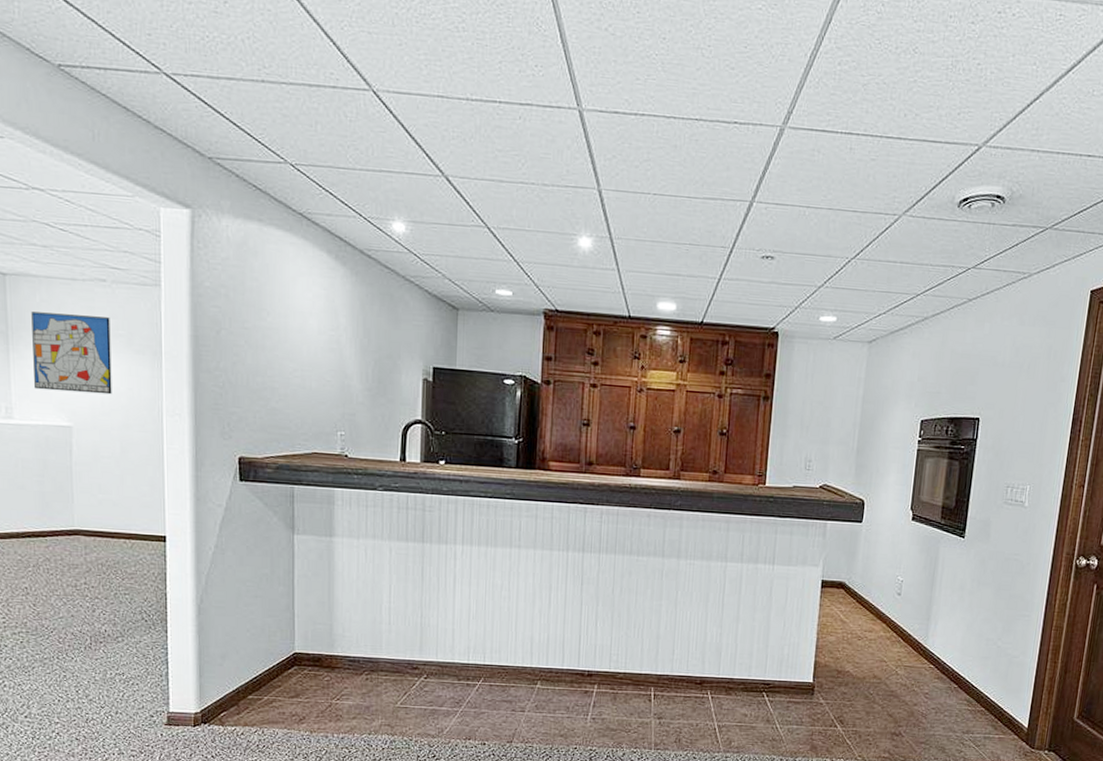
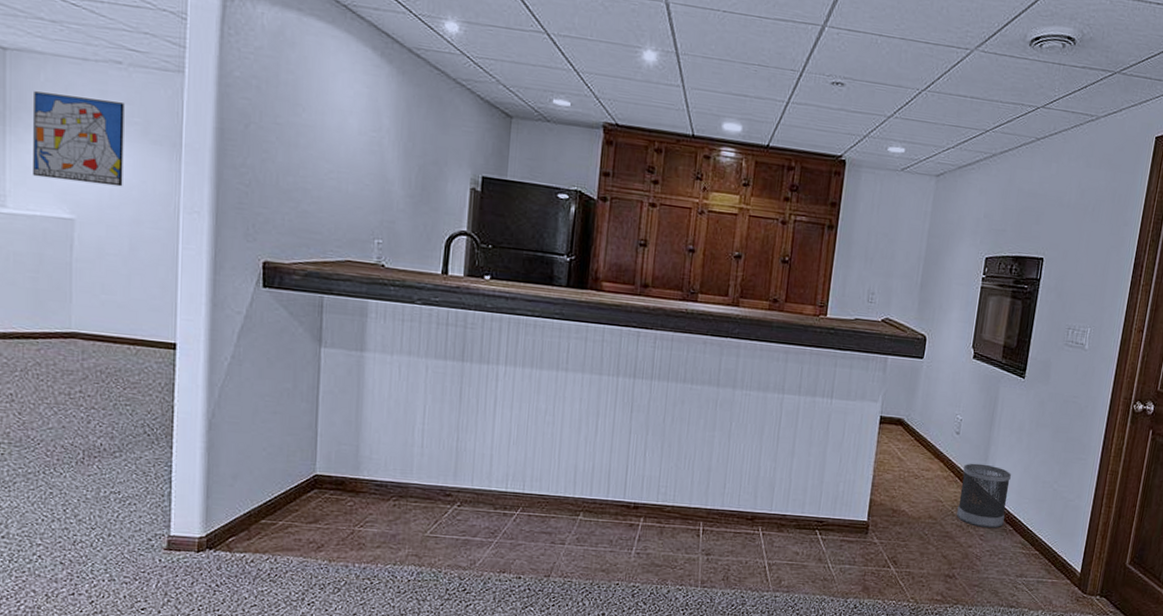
wastebasket: none [901,623,954,686] -> present [957,463,1011,528]

